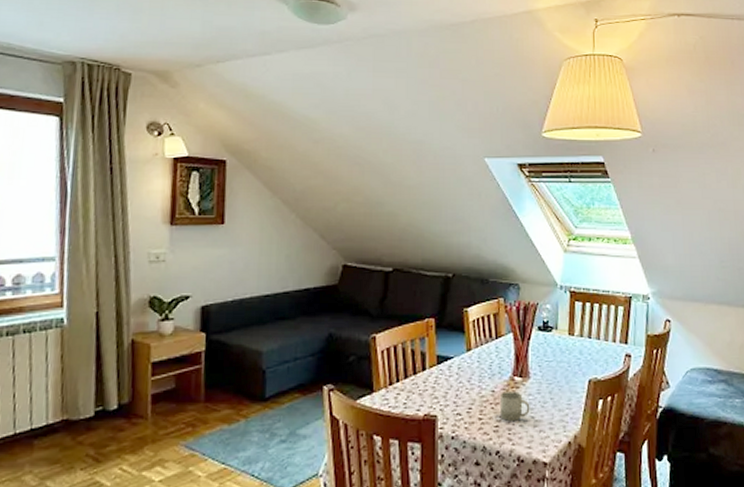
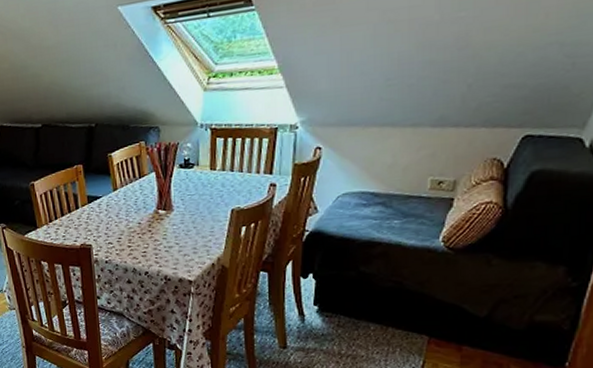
cup: present [499,391,530,421] -> none [146,223,175,247]

